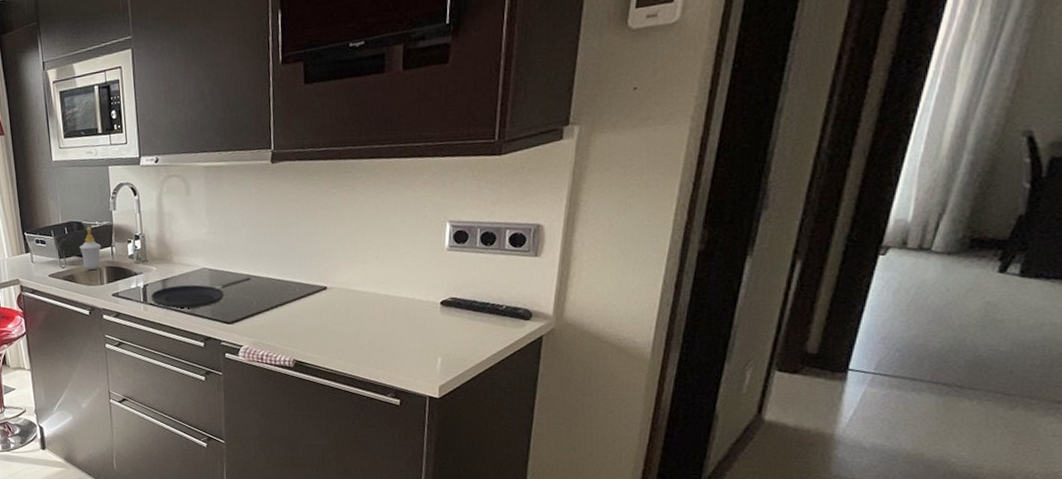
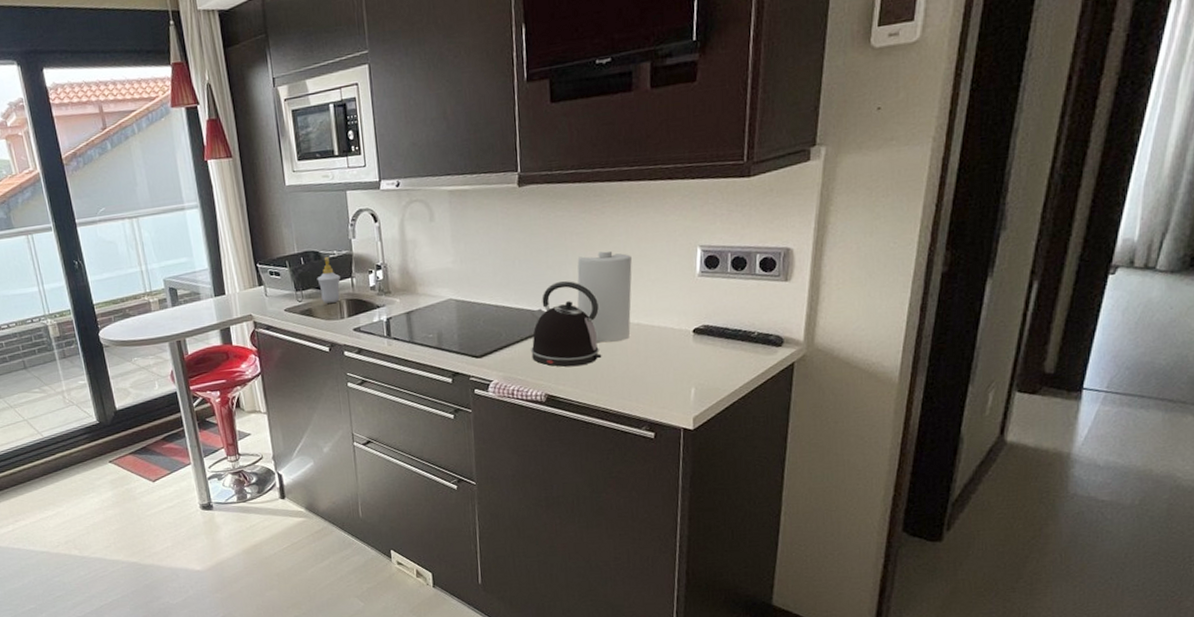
frying pan: present [151,277,252,309] -> none [394,308,501,343]
kettle: none [280,253,350,335] -> present [531,281,602,367]
paper towel holder: none [326,224,381,313] -> present [577,250,632,343]

